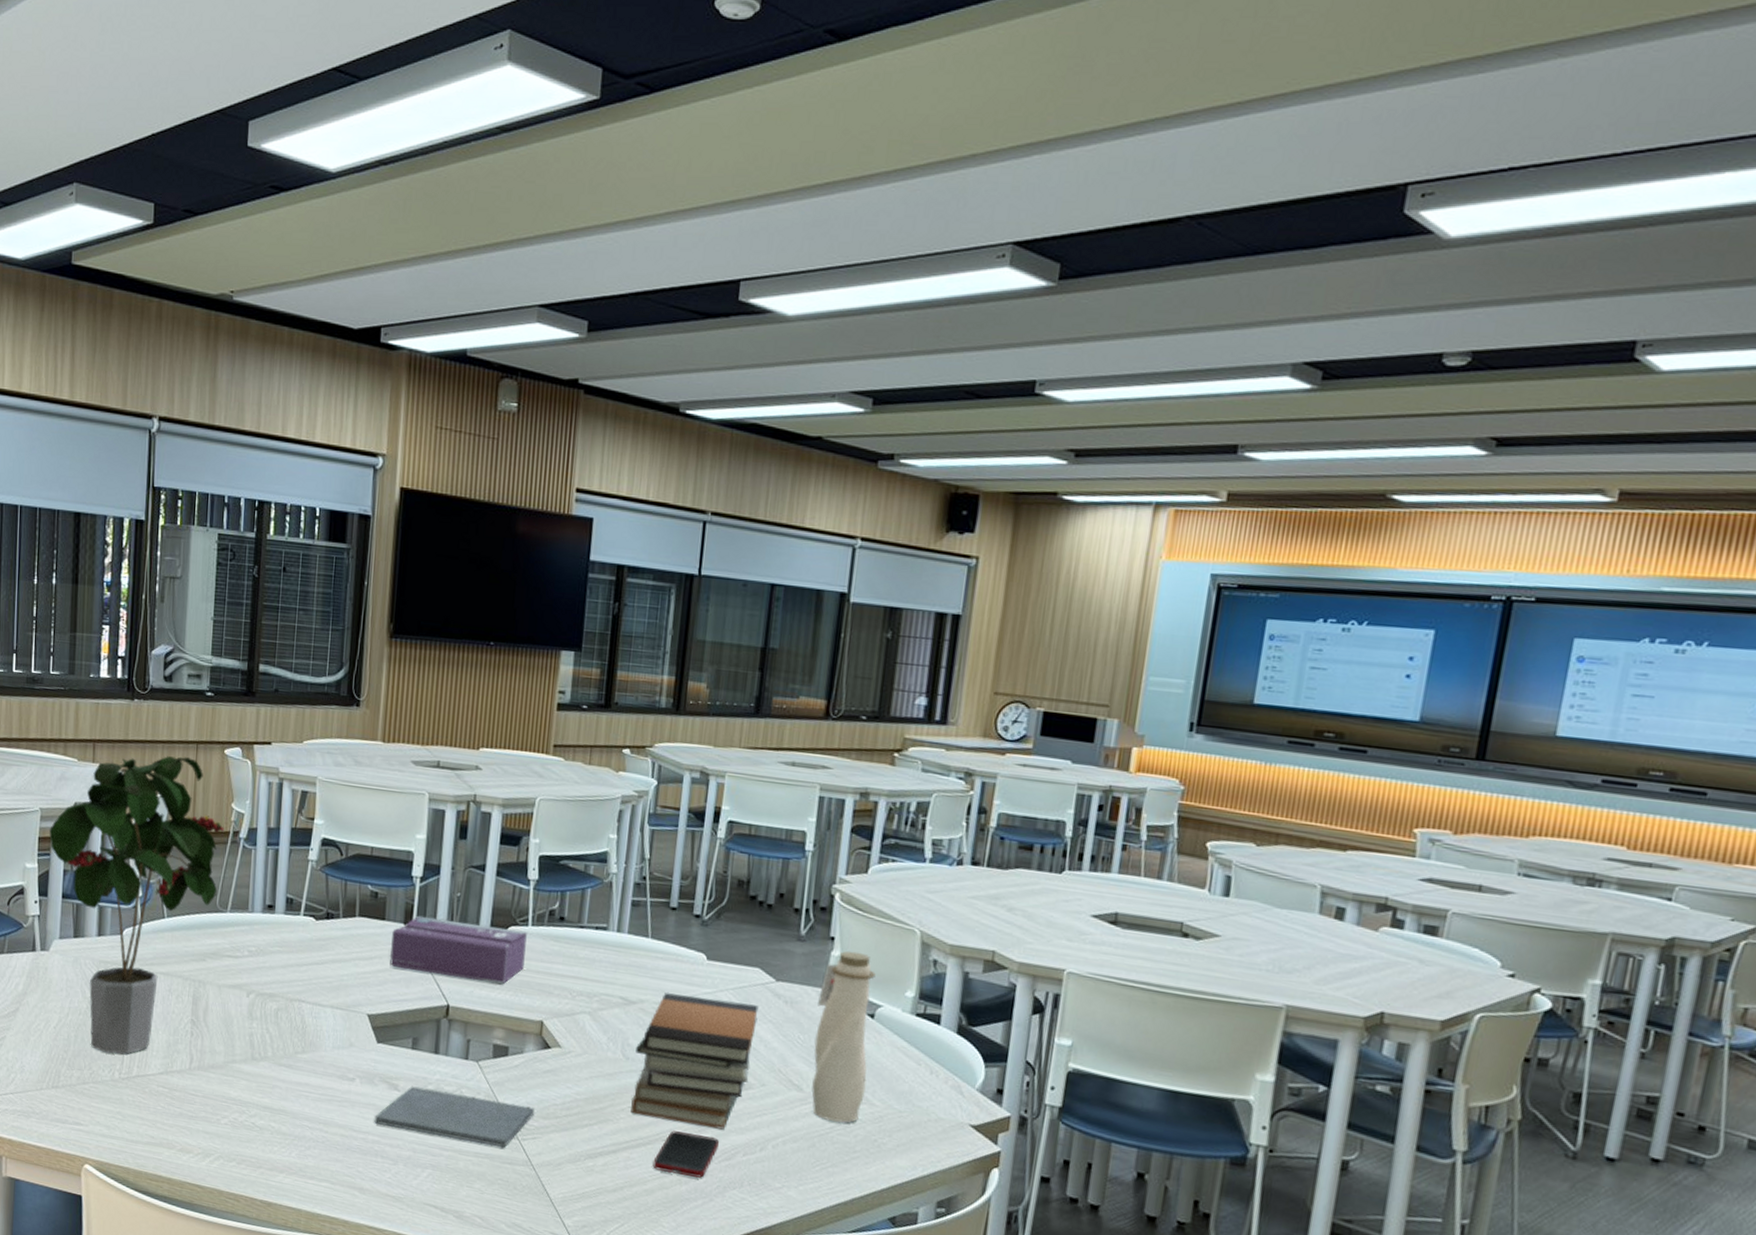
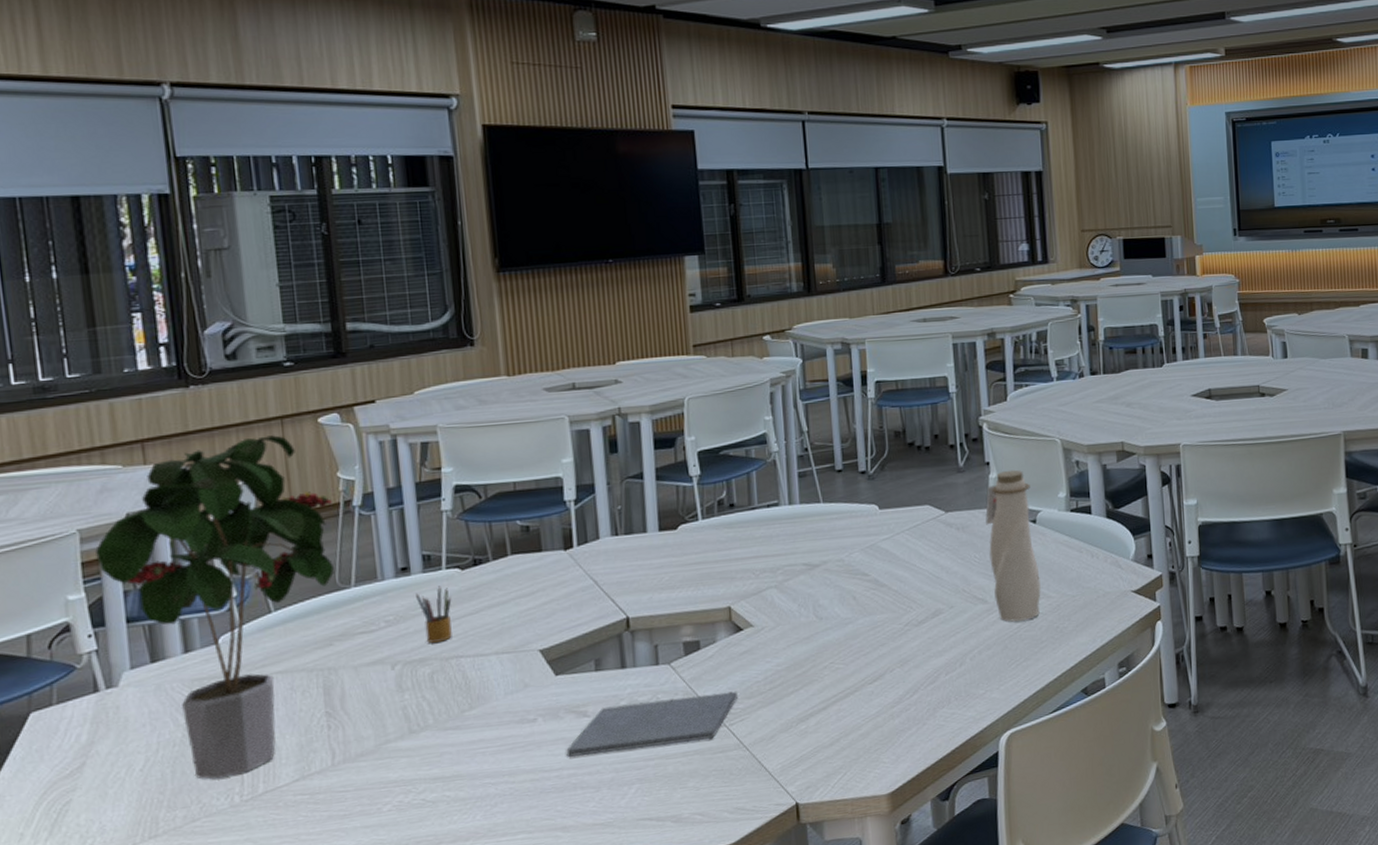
pencil box: none [276,930,304,983] -> present [416,586,452,643]
tissue box: present [389,915,527,985] -> none [552,526,701,596]
book stack: present [630,992,759,1130] -> none [827,538,938,669]
cell phone: present [653,1130,719,1178] -> none [863,666,922,713]

